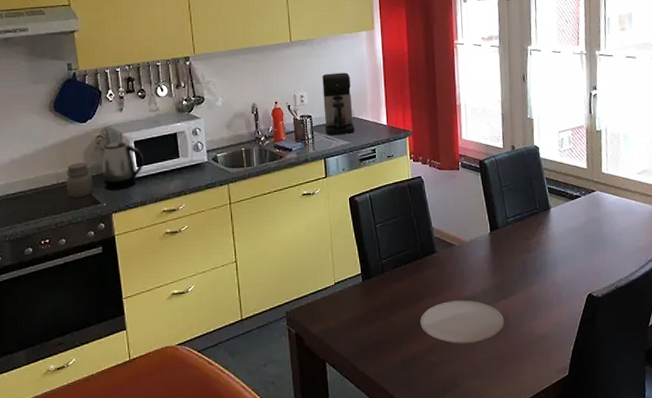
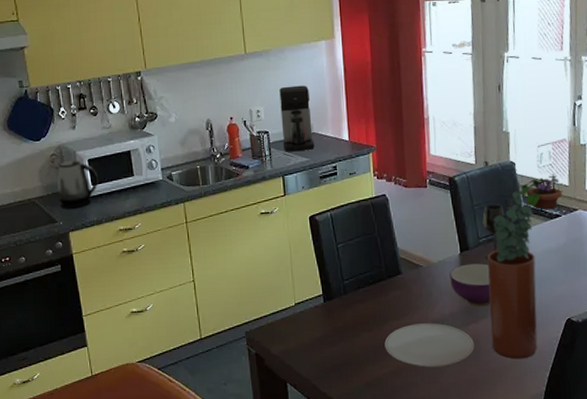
jar: present [66,163,94,199] -> none [23,181,50,217]
bowl: none [481,242,519,284] -> present [450,263,491,307]
wine glass: none [510,186,530,238] -> present [483,204,505,259]
vase: none [515,165,562,334] -> present [487,182,538,359]
potted flower: none [544,158,585,191] -> present [521,174,567,210]

